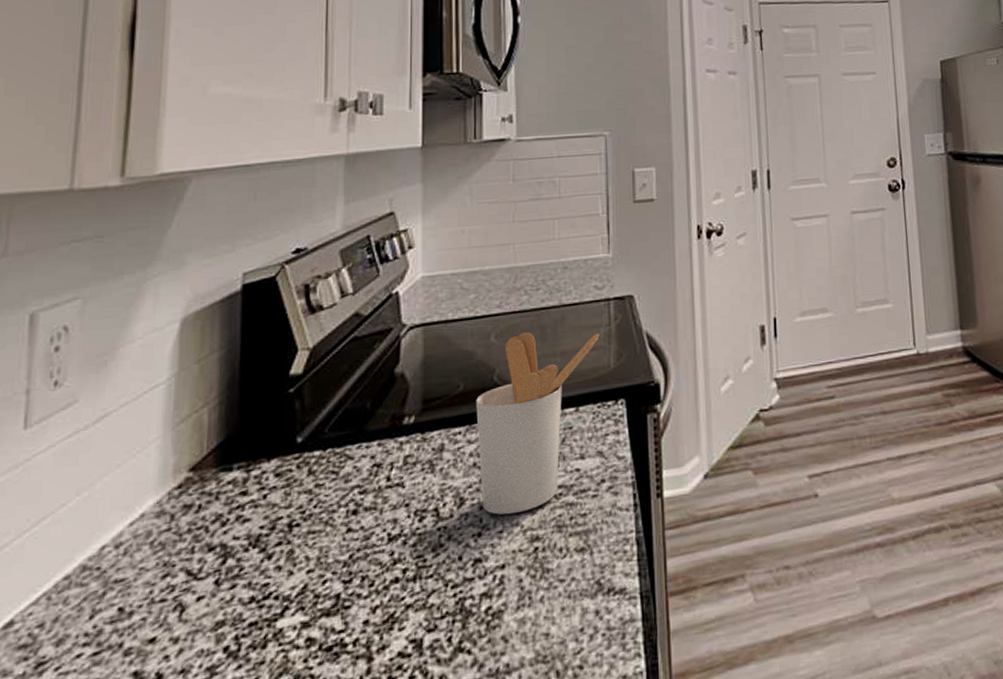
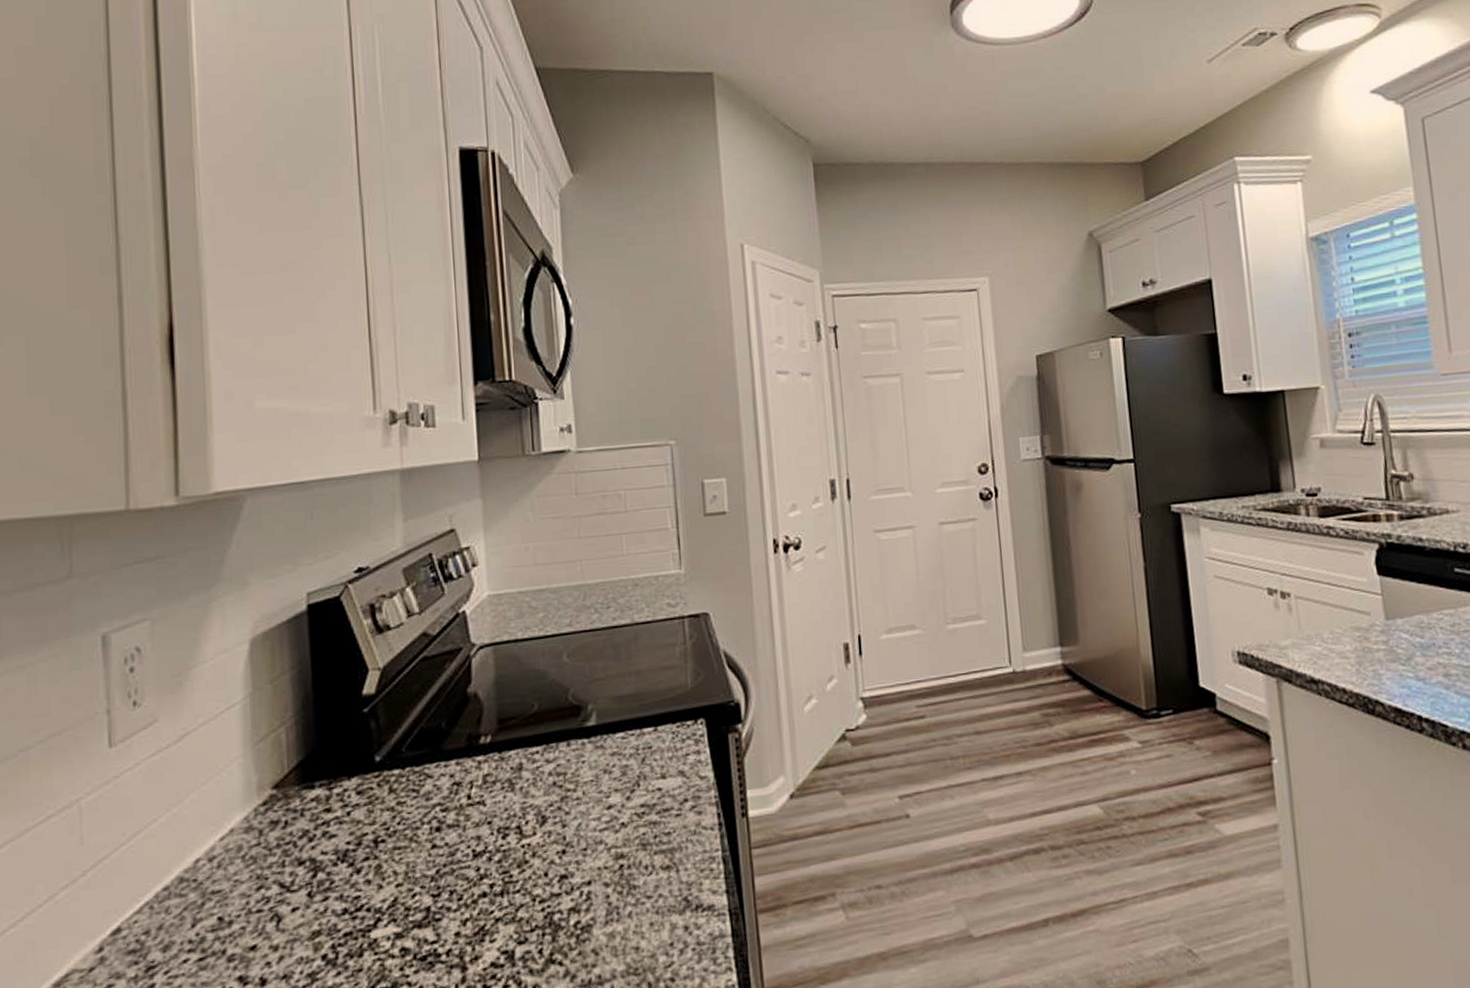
utensil holder: present [476,331,599,515] -> none [552,650,675,833]

